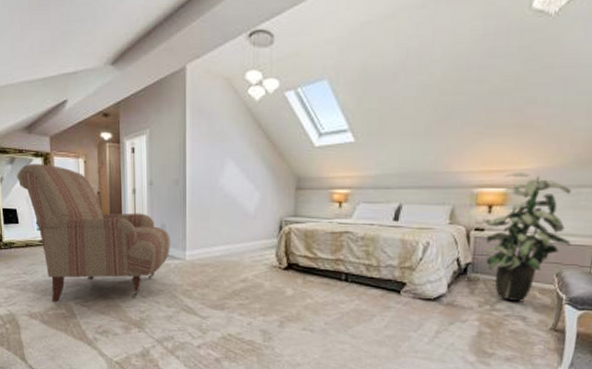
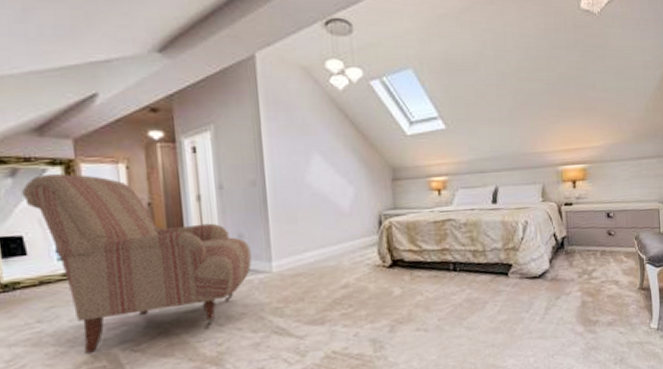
indoor plant: present [482,173,572,302] -> none [570,149,641,268]

